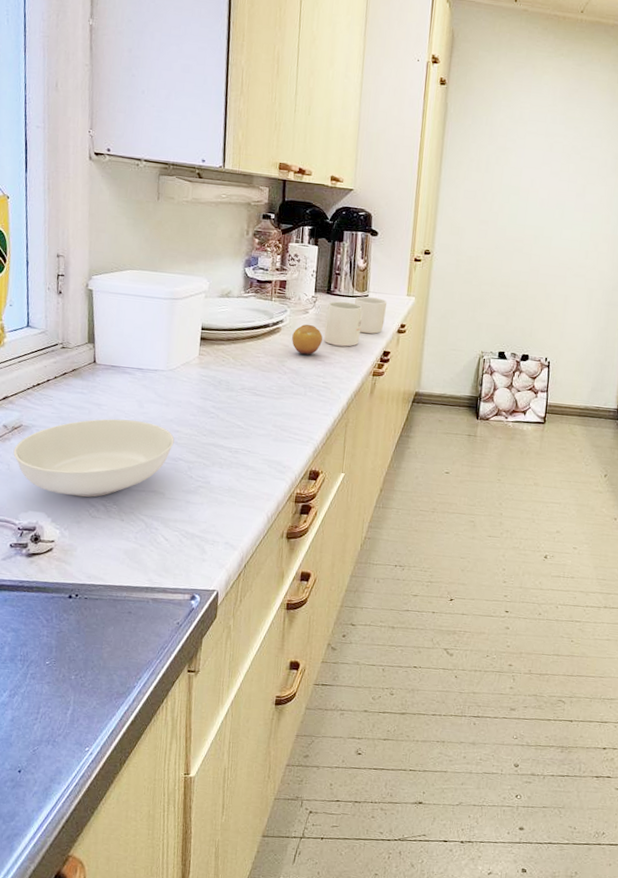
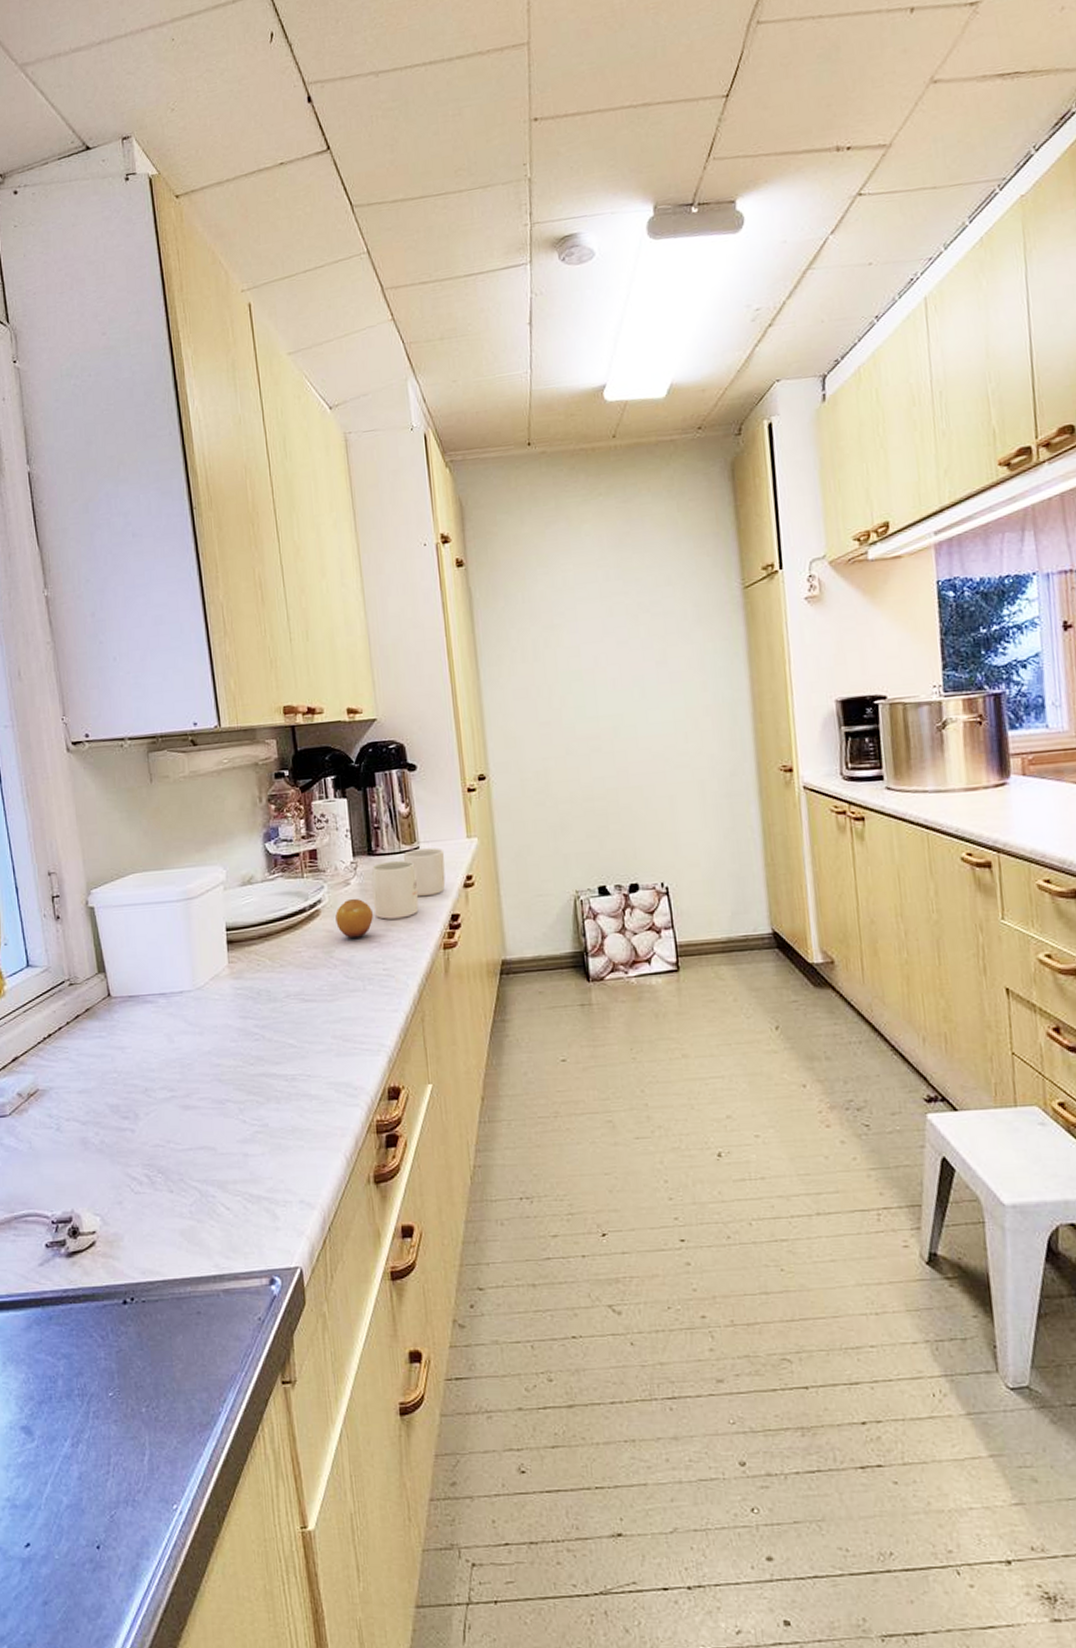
bowl: present [13,418,175,498] -> none [33,1060,217,1170]

